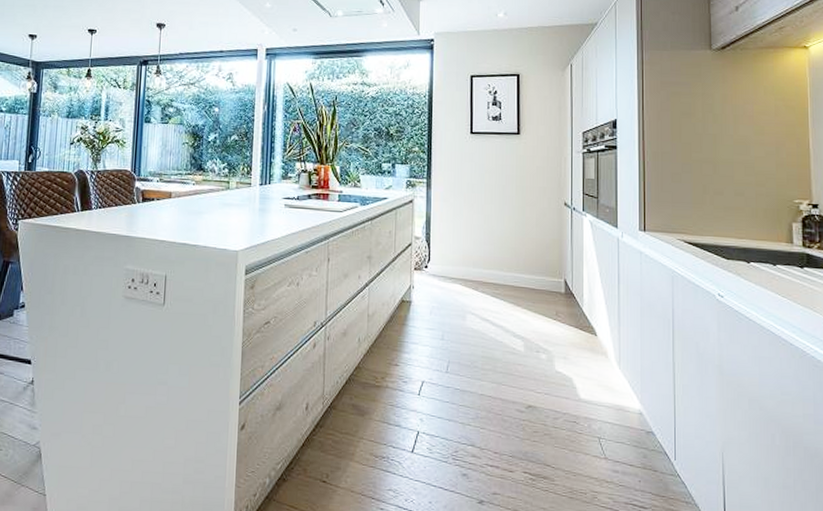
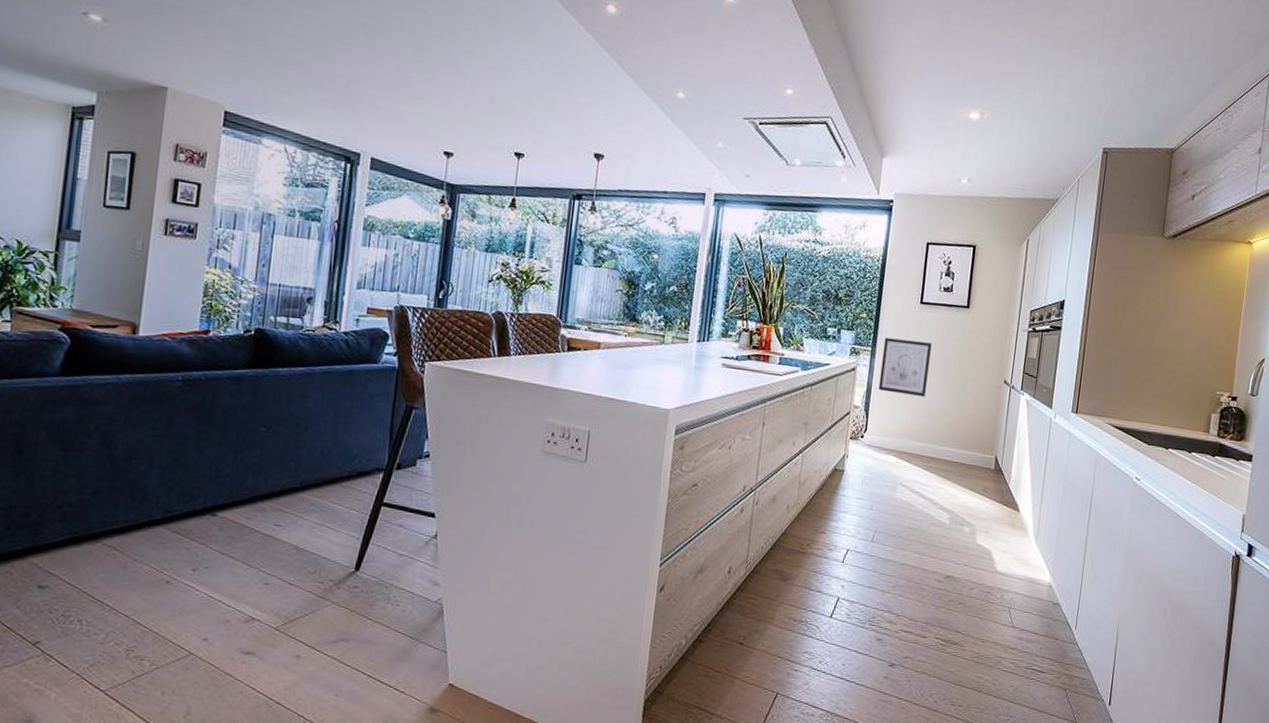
wall art: none [437,169,486,225] -> present [878,337,932,398]

